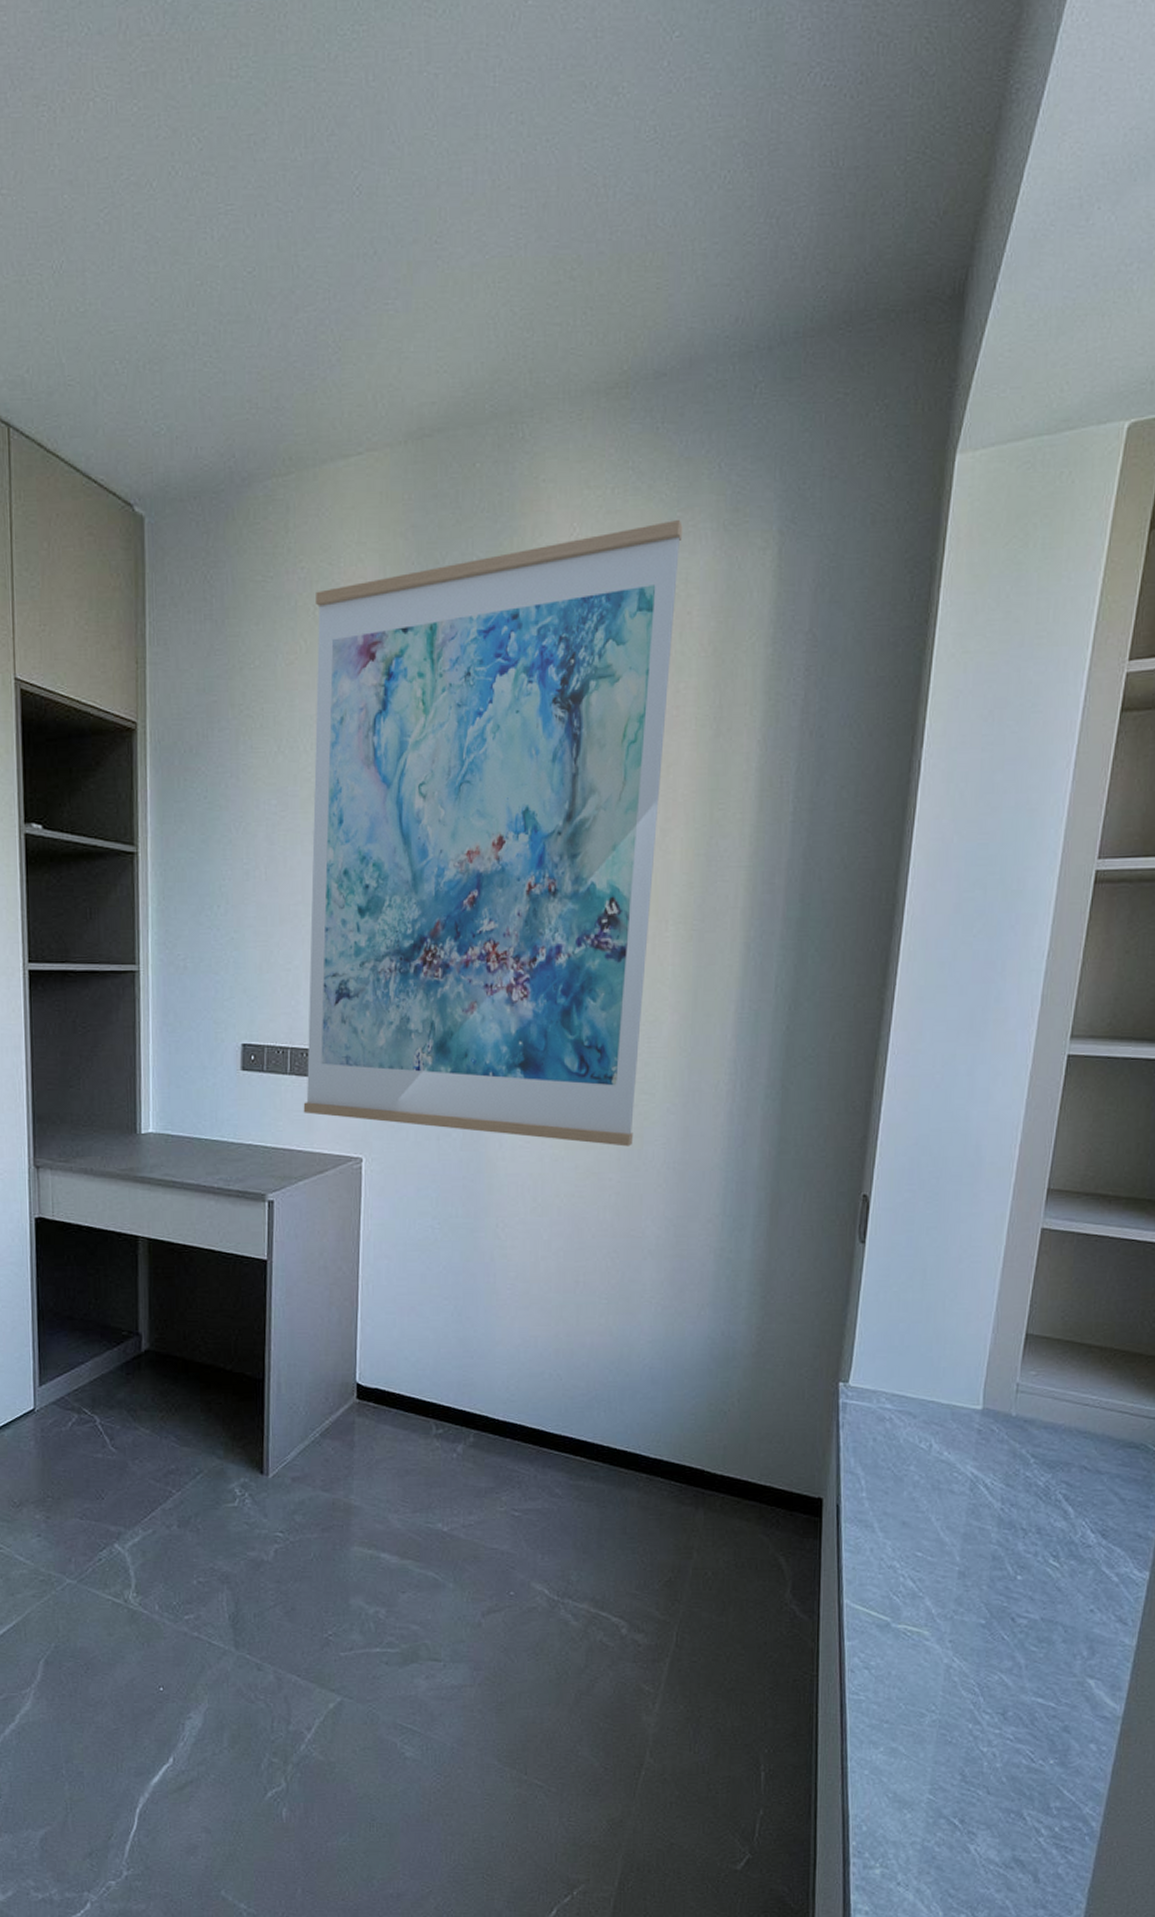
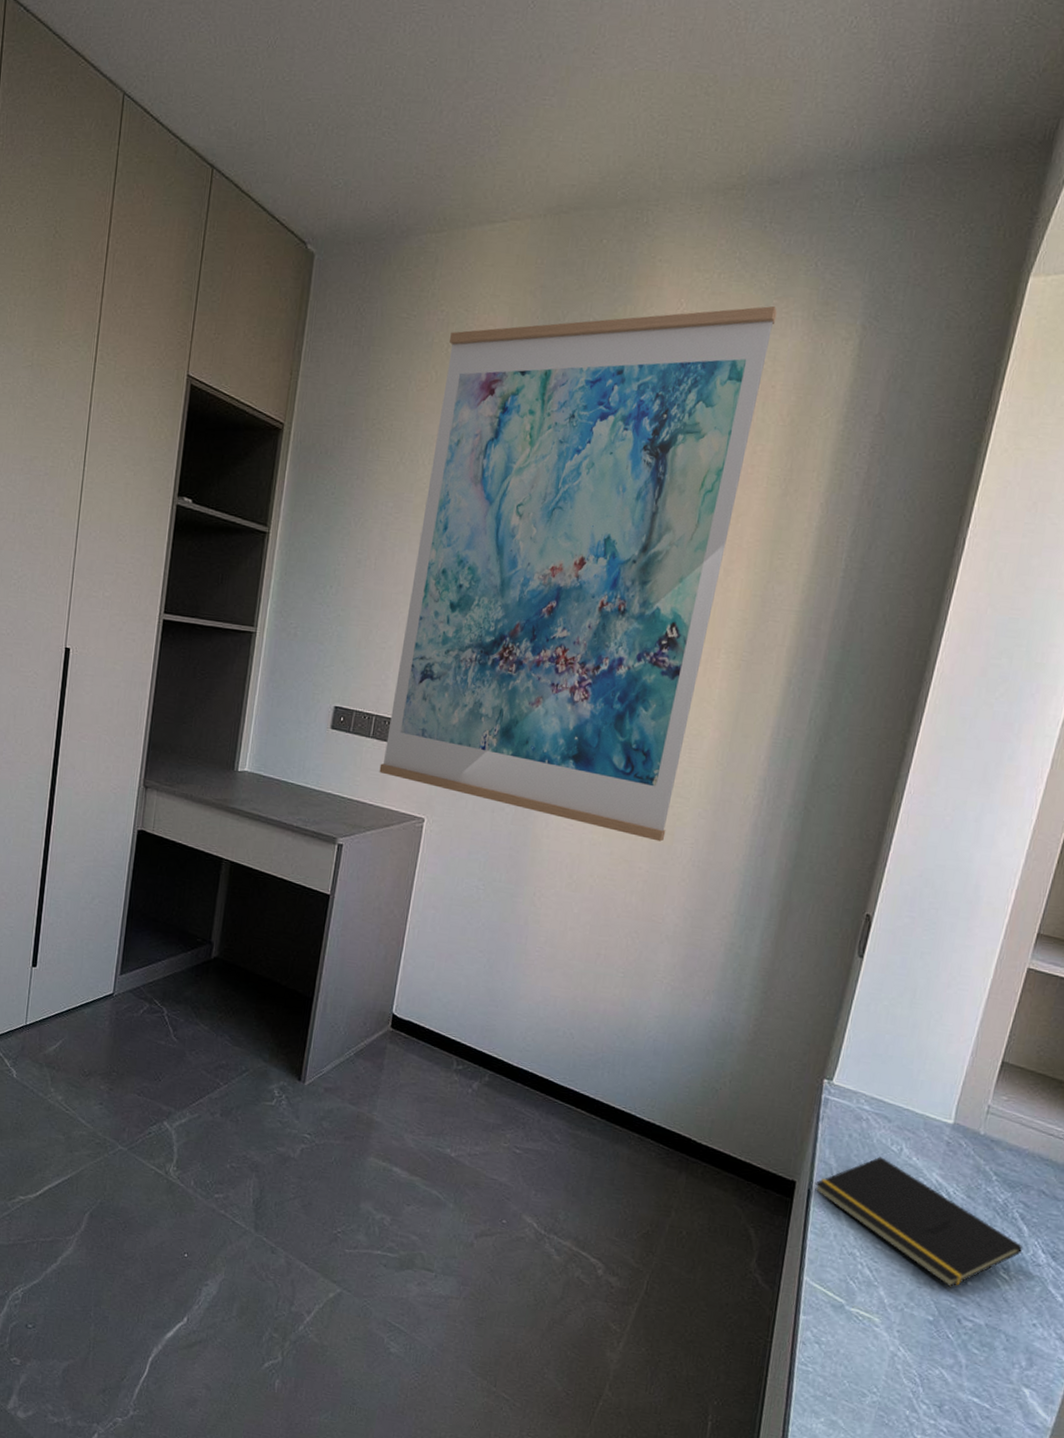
notepad: none [843,1457,1070,1586] -> present [814,1157,1023,1288]

